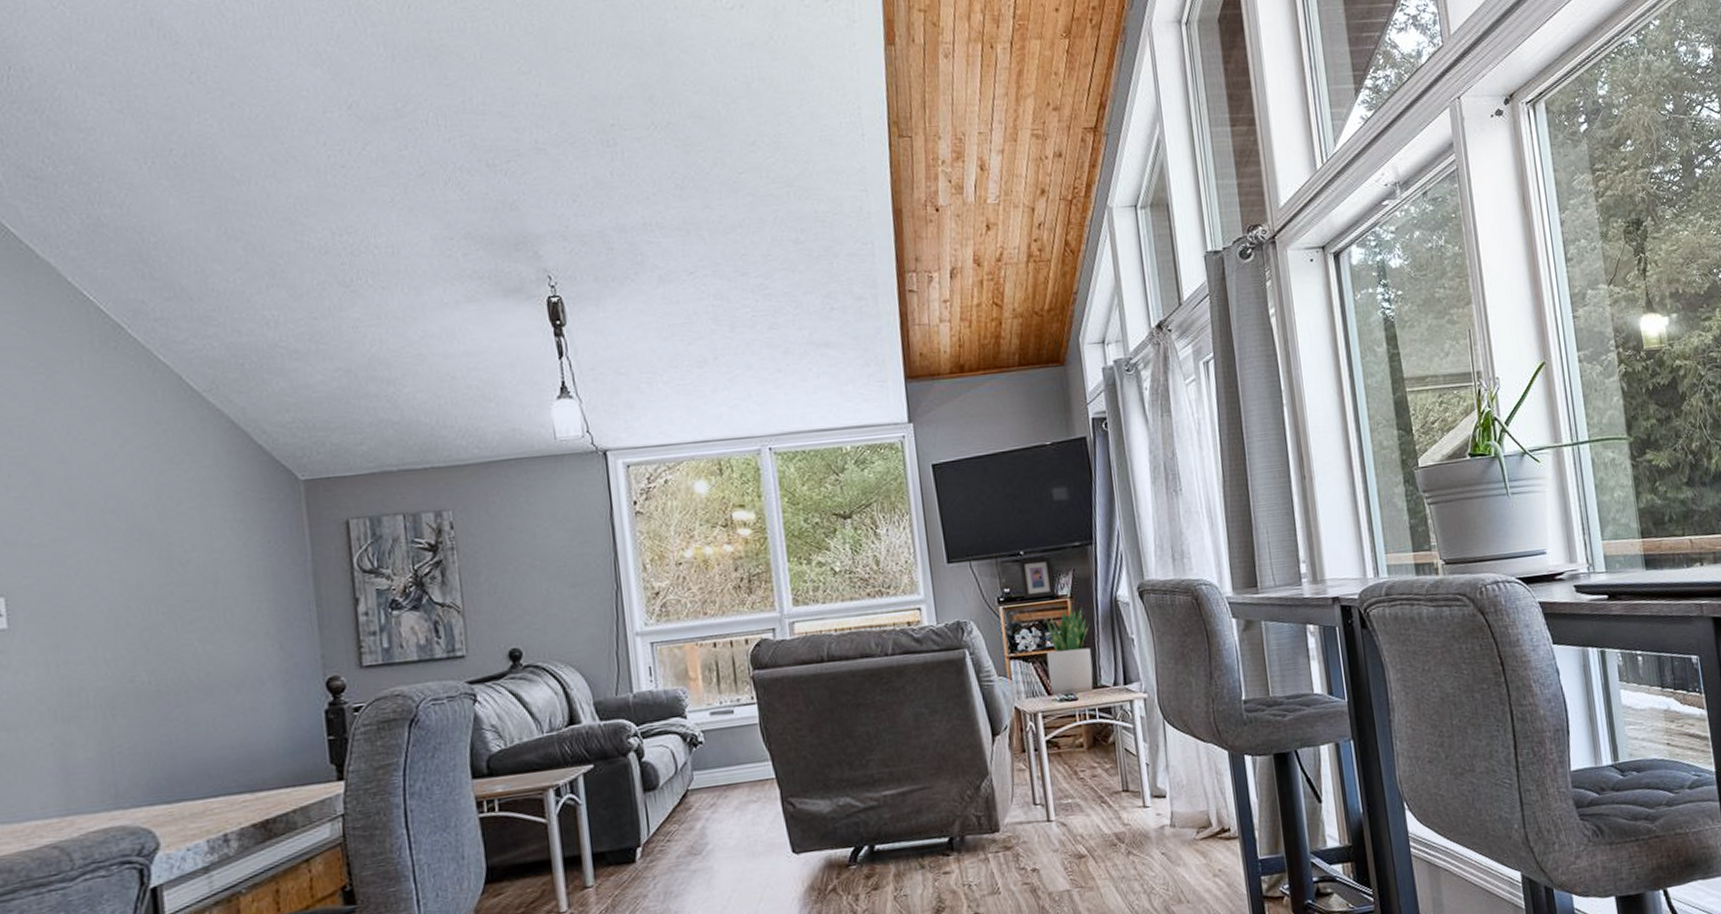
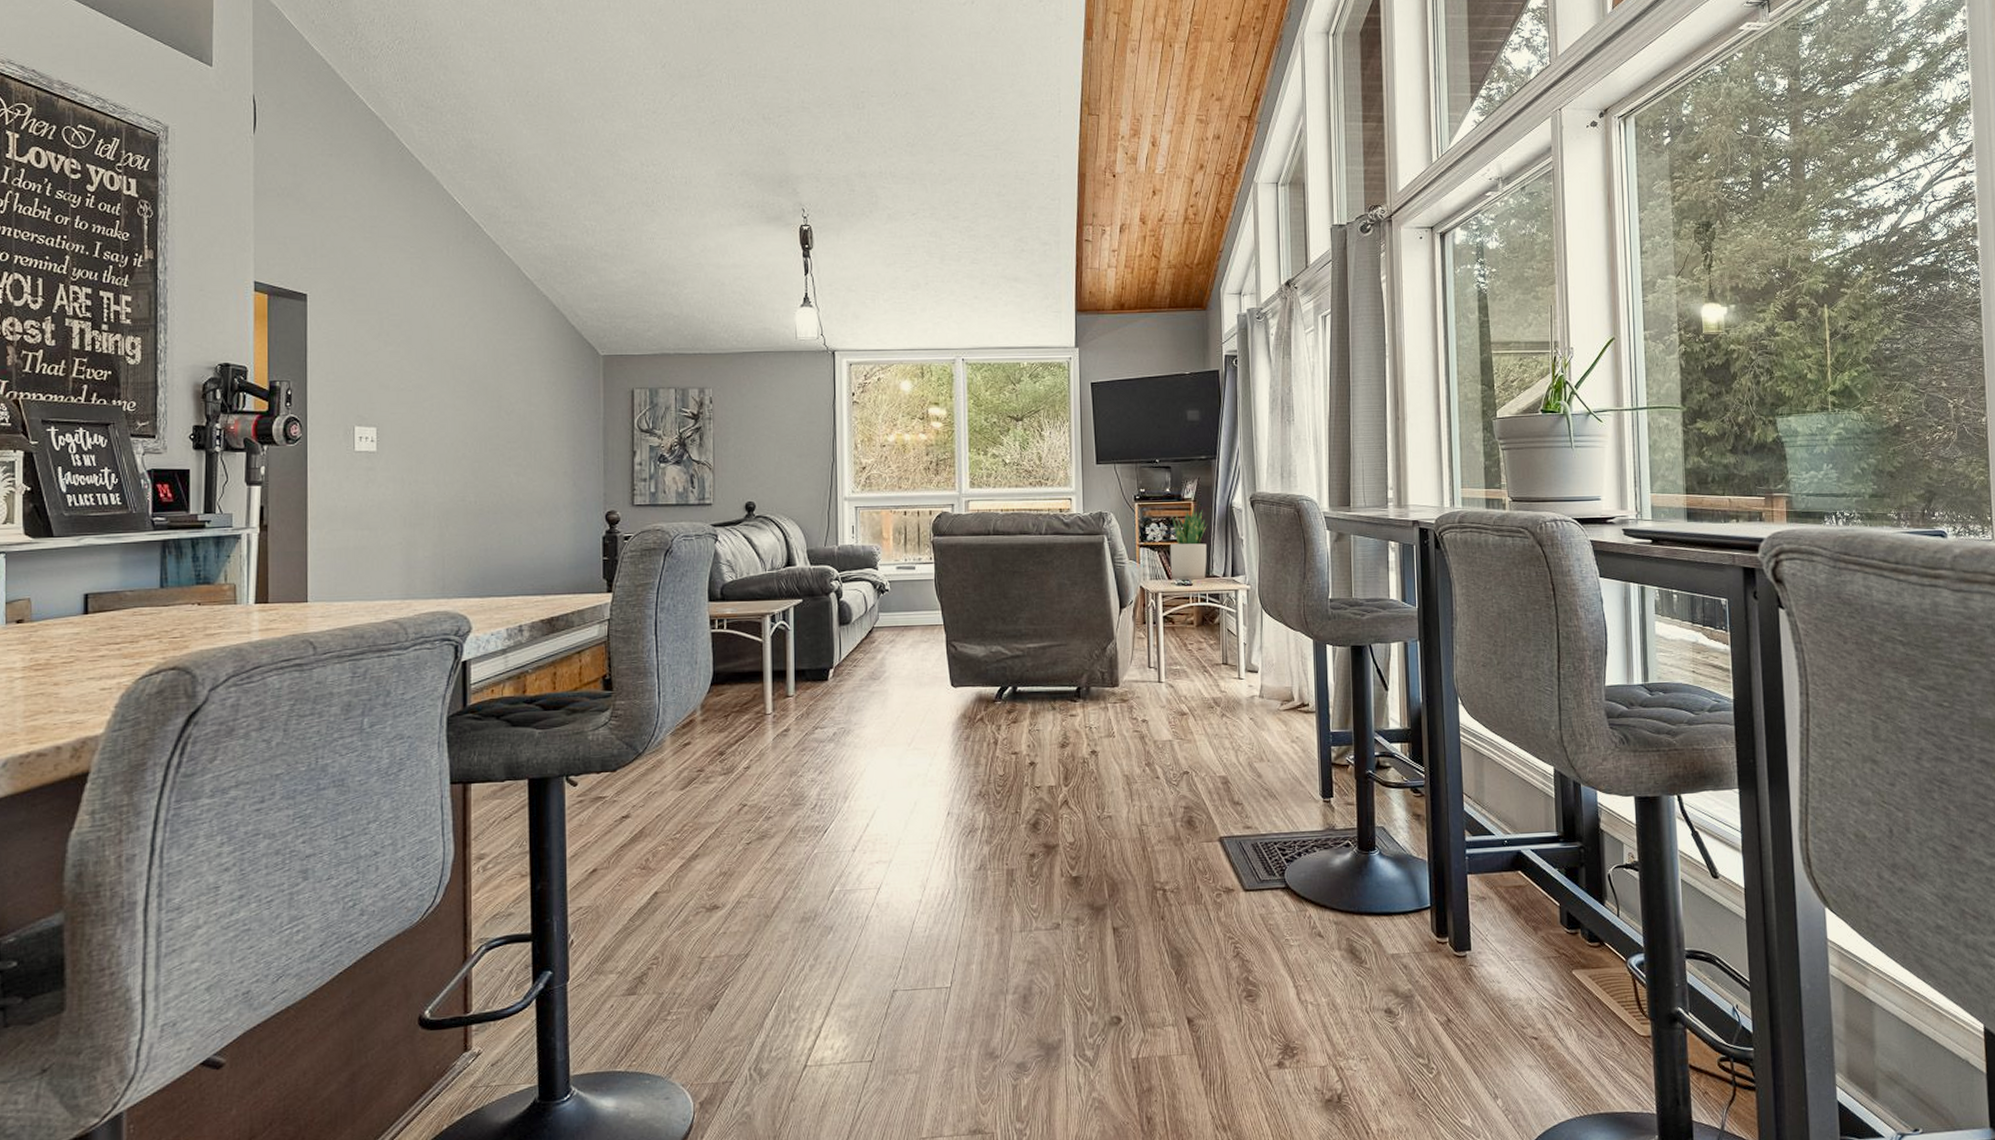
picture frame: present [1019,557,1055,601] -> none [1155,466,1182,500]

